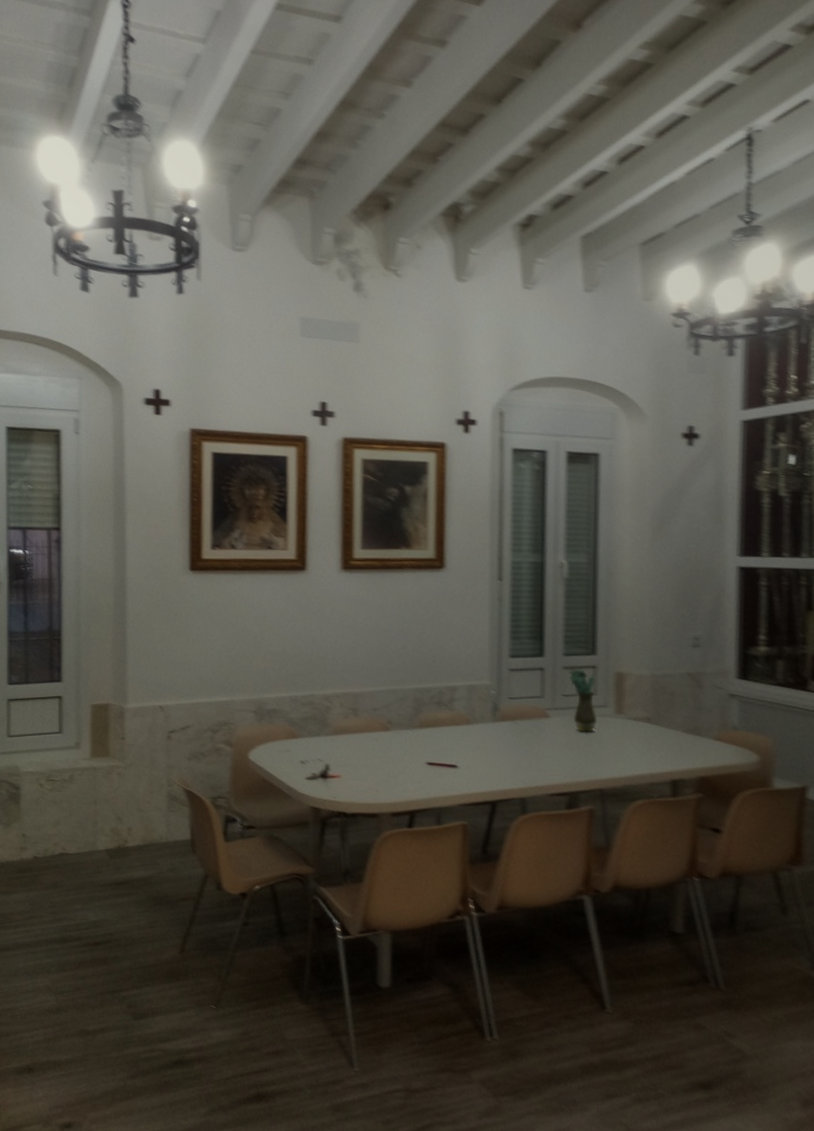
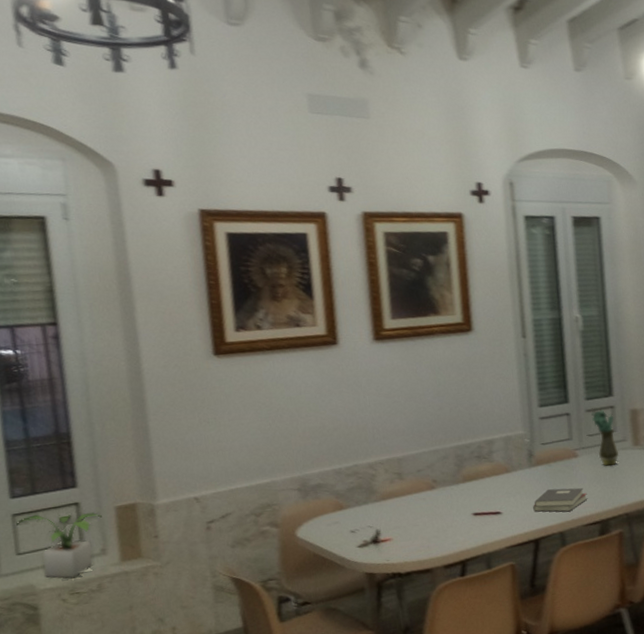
potted plant: none [10,702,79,766] -> present [16,512,102,579]
hardback book: none [493,748,556,777] -> present [533,488,588,512]

